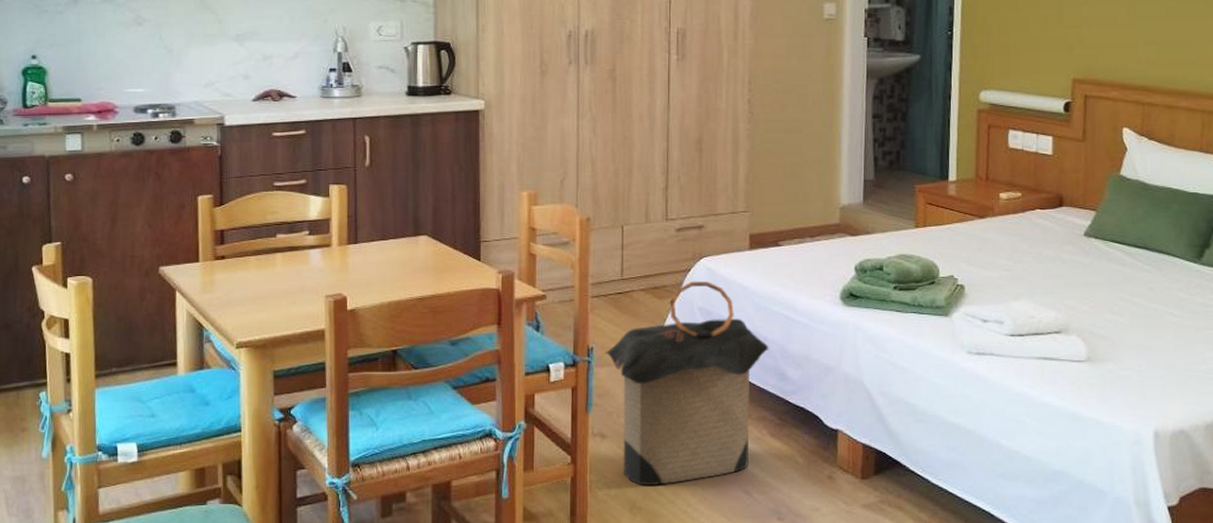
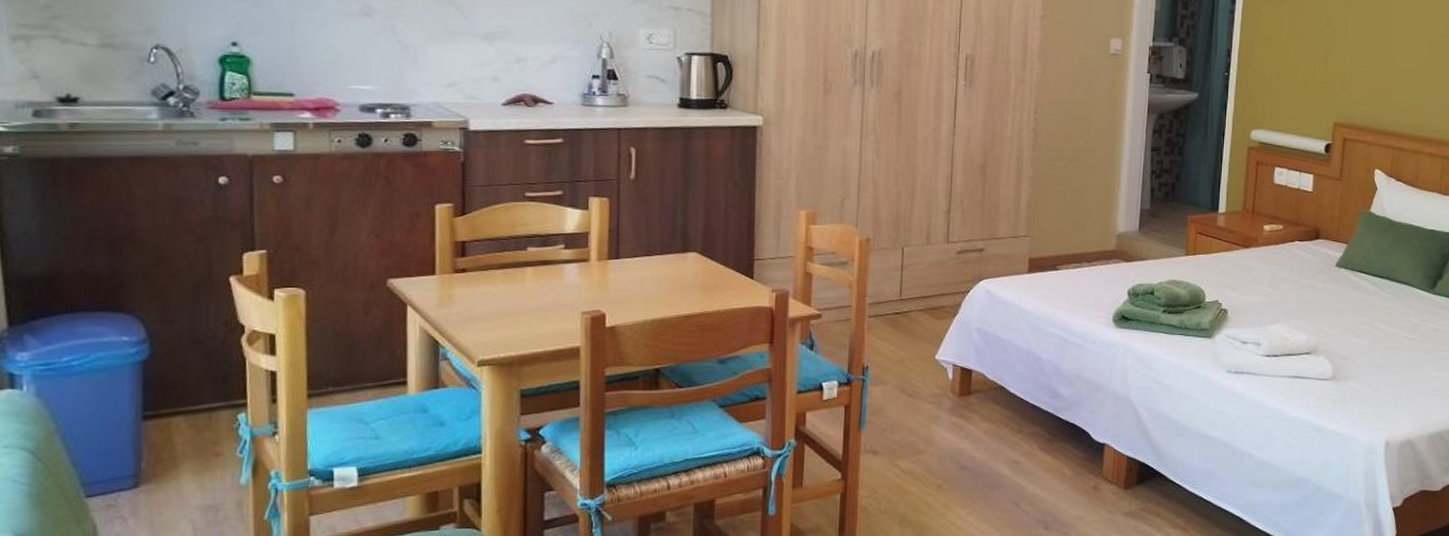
laundry hamper: present [603,280,769,485] -> none [878,301,1043,499]

